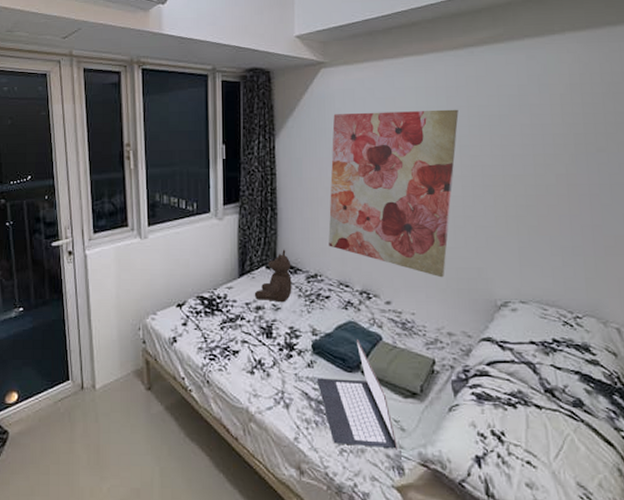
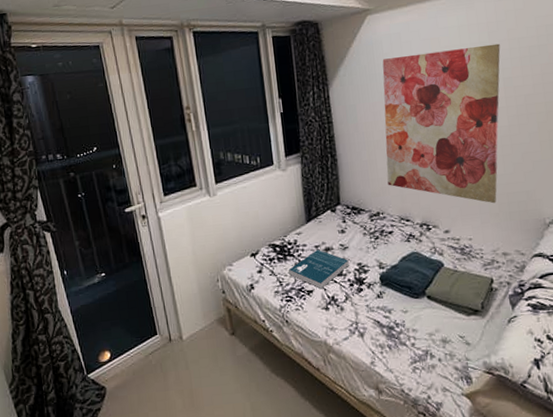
book: none [214,307,280,351] -> present [288,249,349,289]
teddy bear: present [254,249,292,303] -> none [322,192,357,242]
laptop: present [316,339,397,449] -> none [387,268,464,363]

